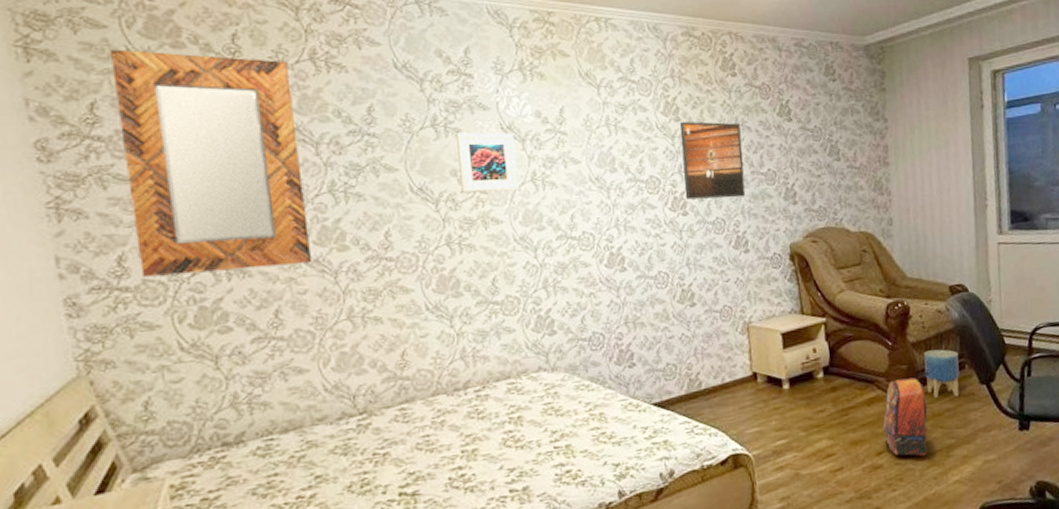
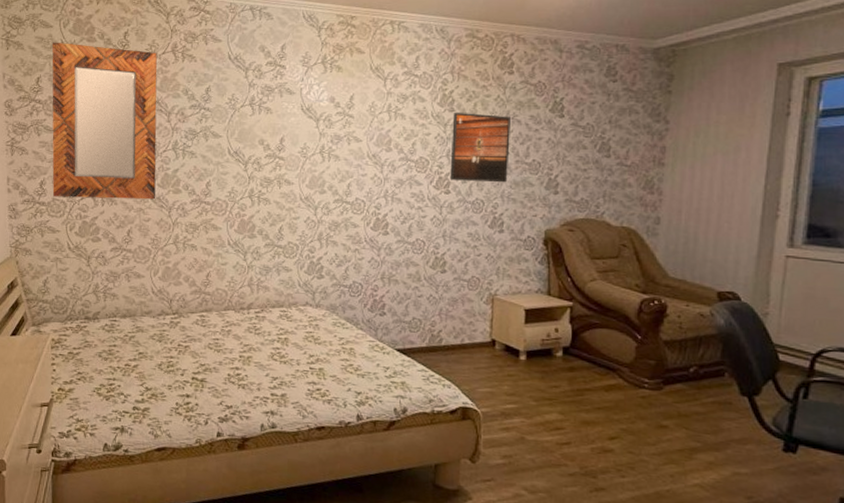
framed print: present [456,132,519,193] -> none [265,111,311,160]
backpack: present [883,371,930,456] -> none [619,370,681,451]
planter: present [924,349,960,398] -> none [675,351,719,403]

